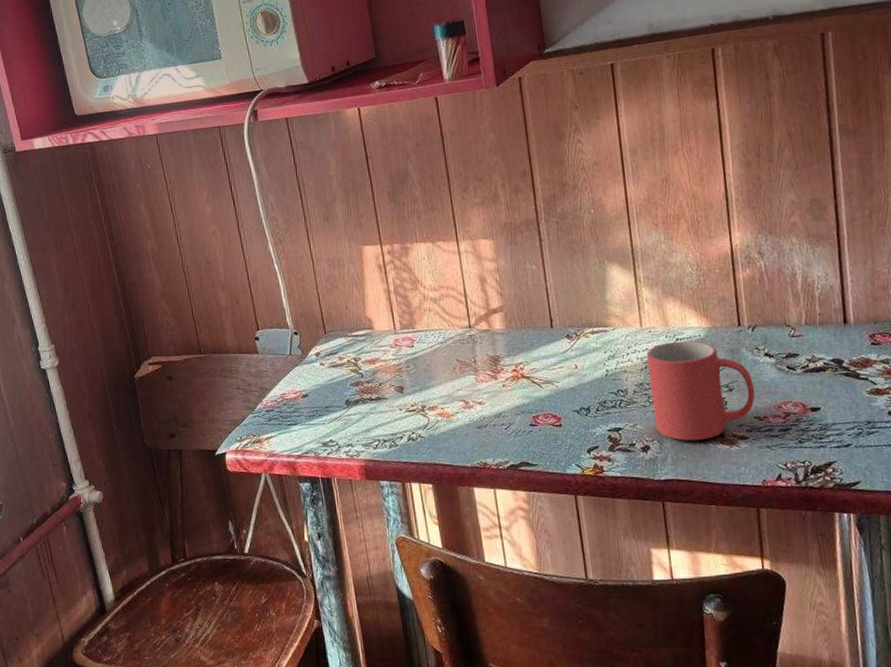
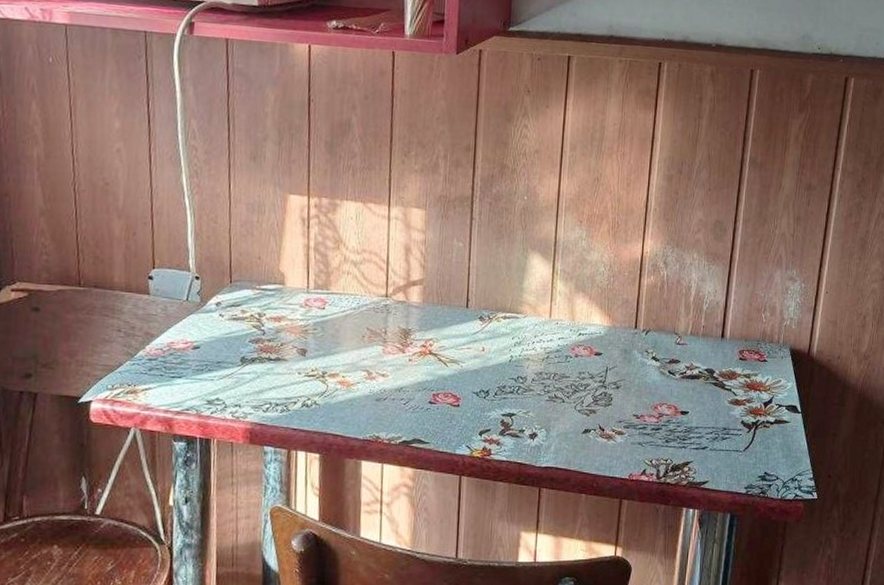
mug: present [646,341,756,441] -> none [546,336,639,432]

